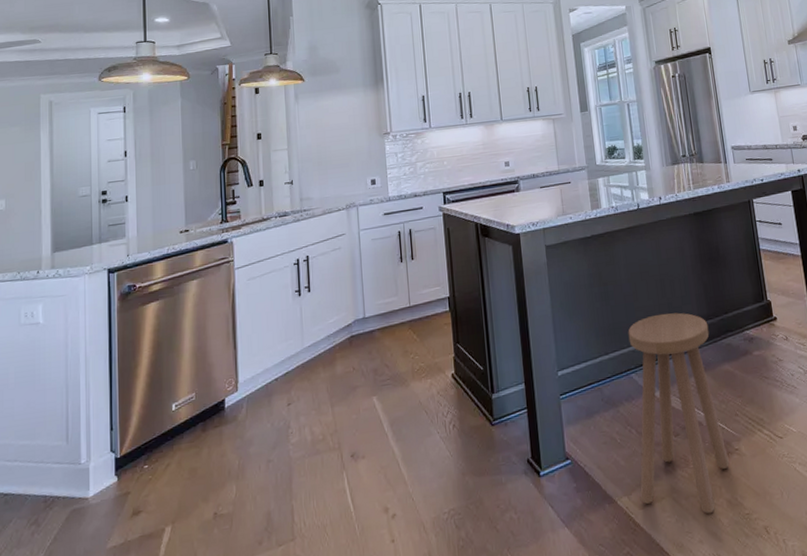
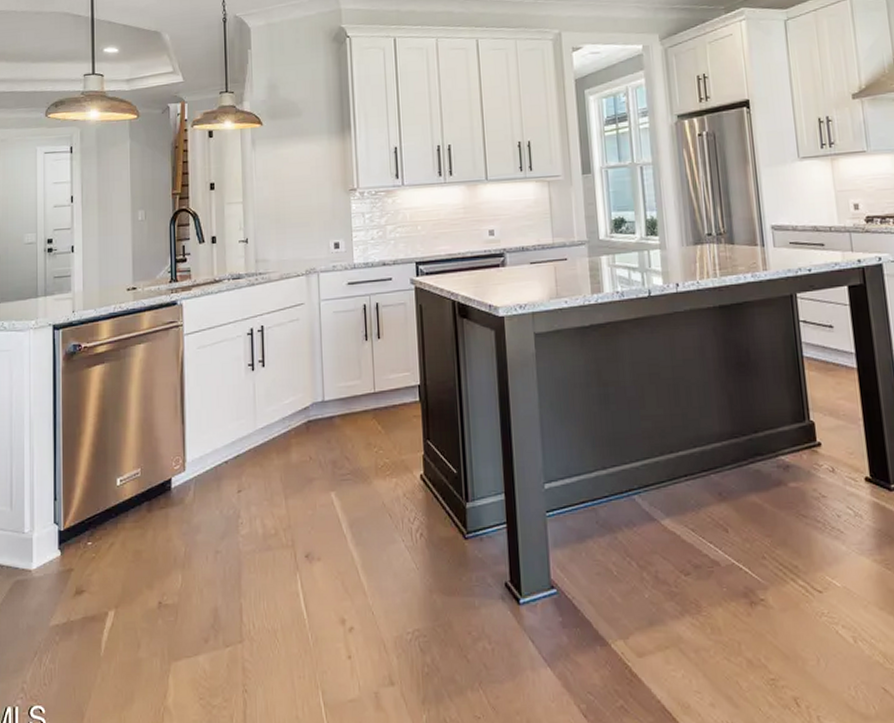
stool: present [628,312,730,514] -> none [631,425,752,674]

